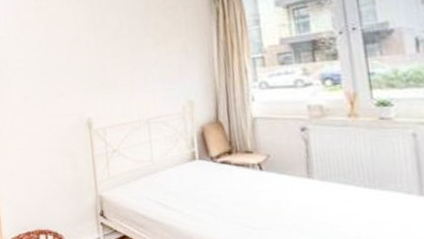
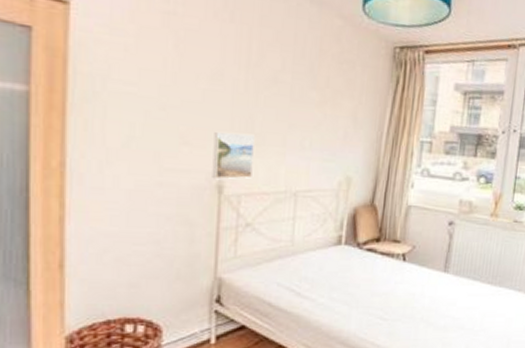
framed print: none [79,80,112,119] -> present [212,131,255,180]

